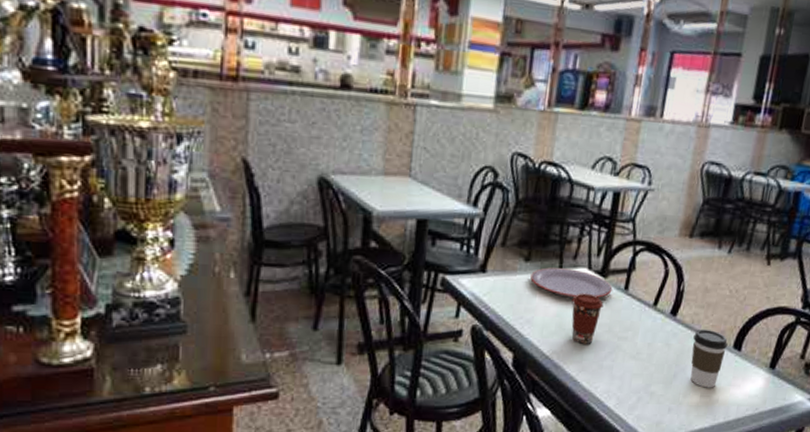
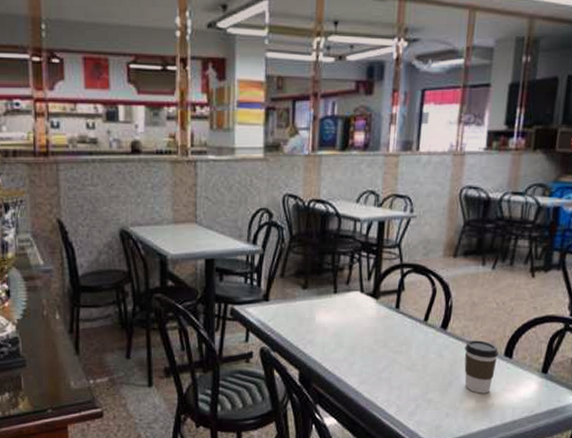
plate: present [530,267,613,298] -> none [309,293,385,319]
coffee cup: present [571,293,604,344] -> none [348,314,378,359]

